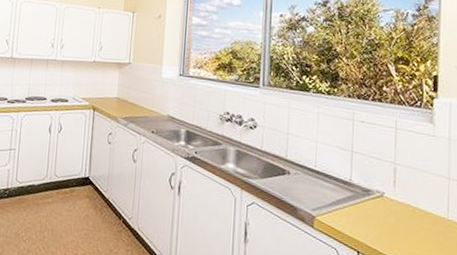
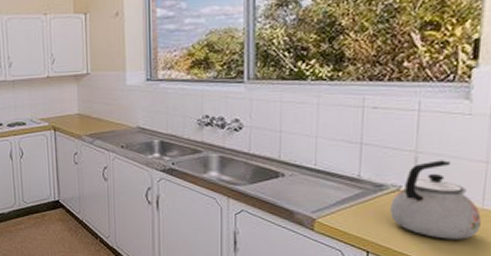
kettle: none [375,172,447,247] -> present [389,160,481,239]

